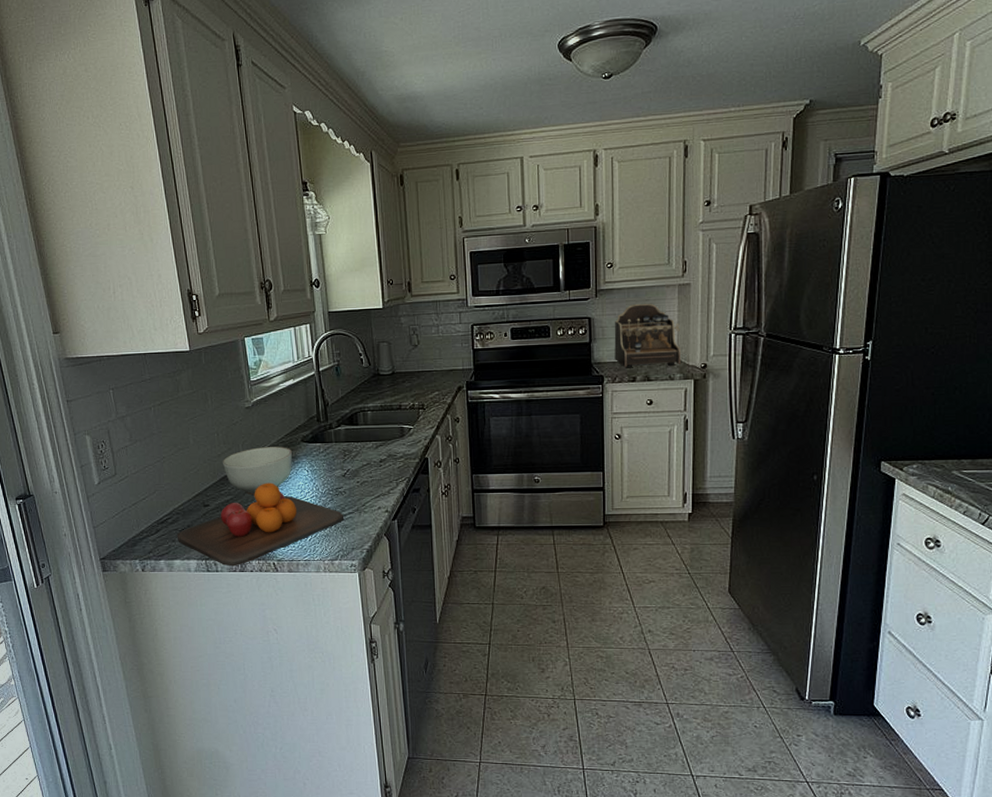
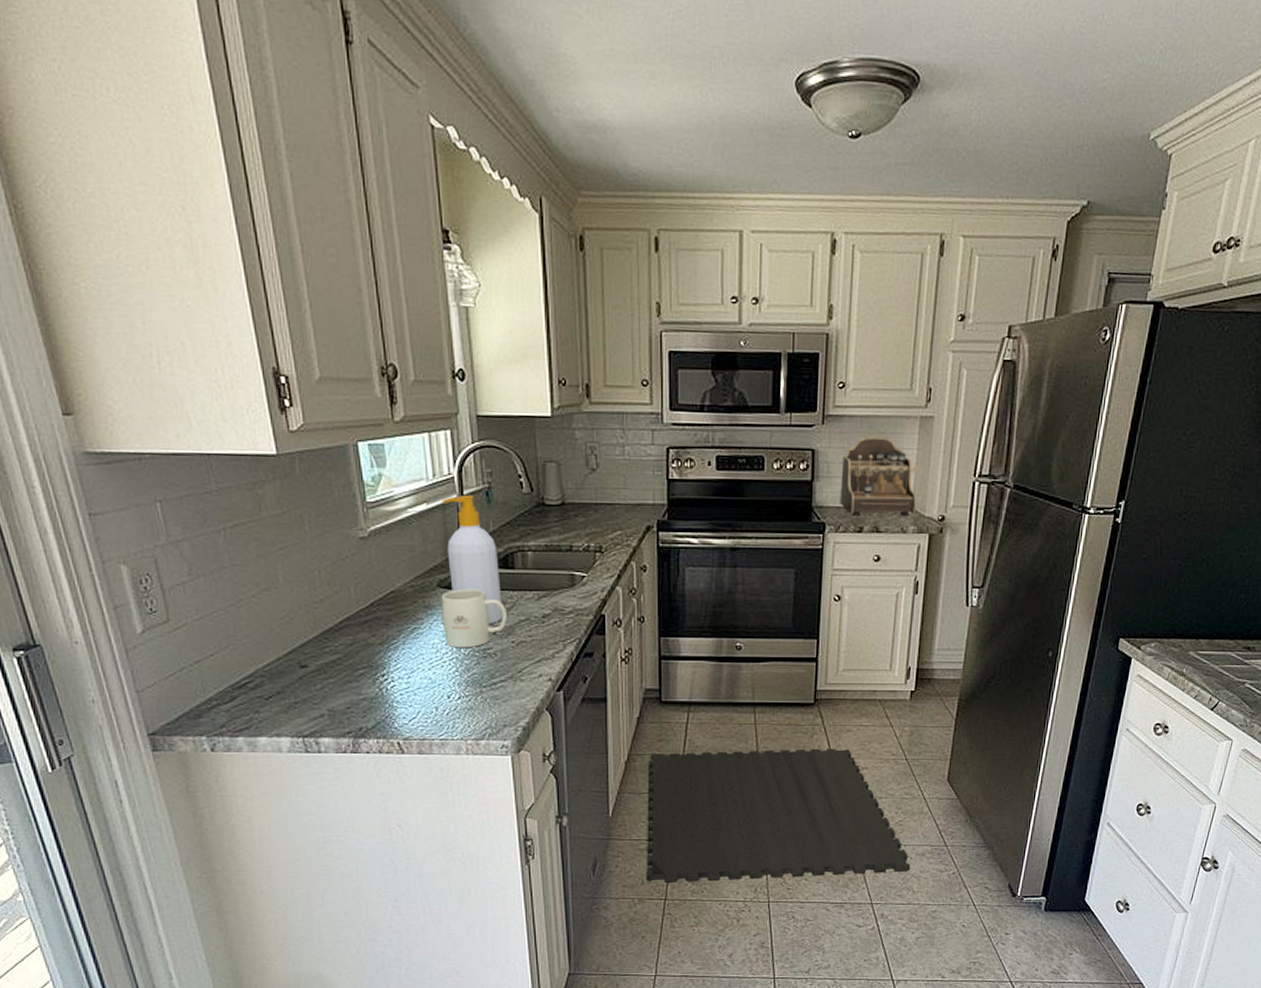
chopping board: present [176,483,343,567] -> none [261,639,493,746]
bowl: present [222,446,293,495] -> none [326,592,425,654]
mug: none [304,442,354,489] -> present [441,588,508,649]
soap bottle: none [305,371,350,468] -> present [443,494,504,624]
floor mat: none [466,564,701,680] -> present [647,748,911,883]

